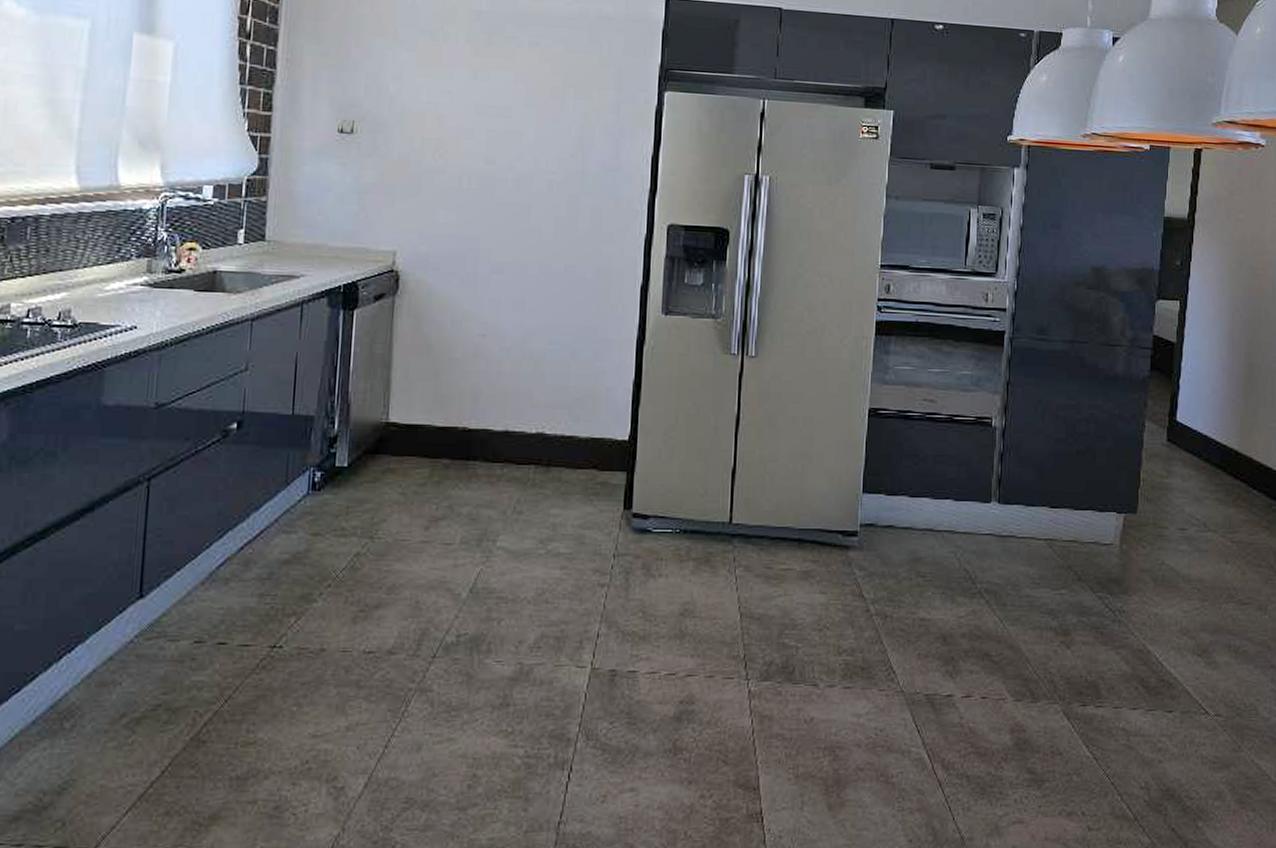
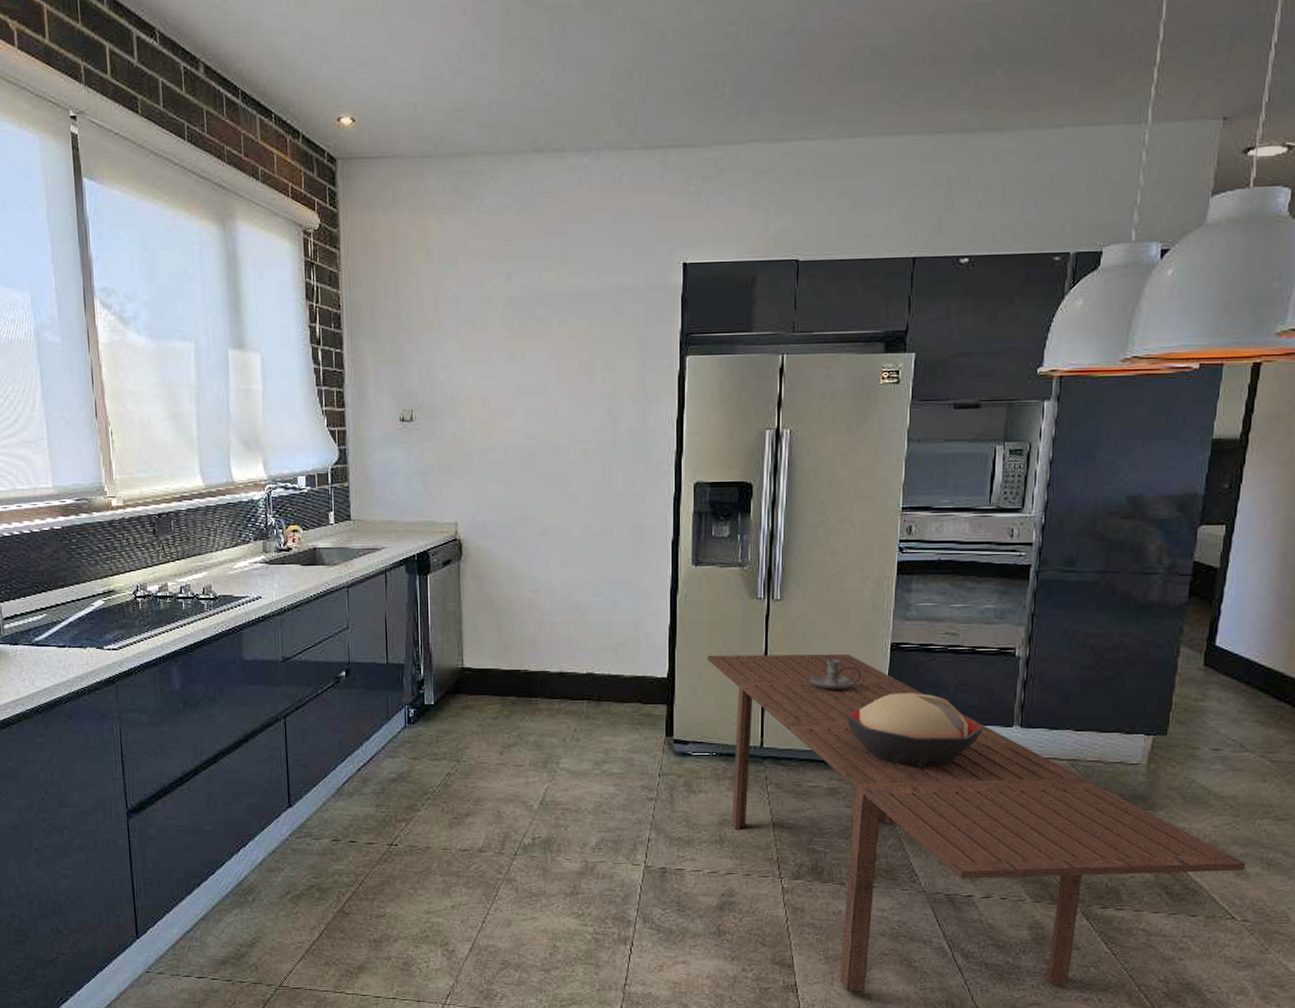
dining table: none [674,416,1216,818] -> present [707,655,1246,992]
candle holder: none [785,424,839,459] -> present [810,659,862,690]
decorative bowl: none [821,463,962,547] -> present [846,693,983,767]

